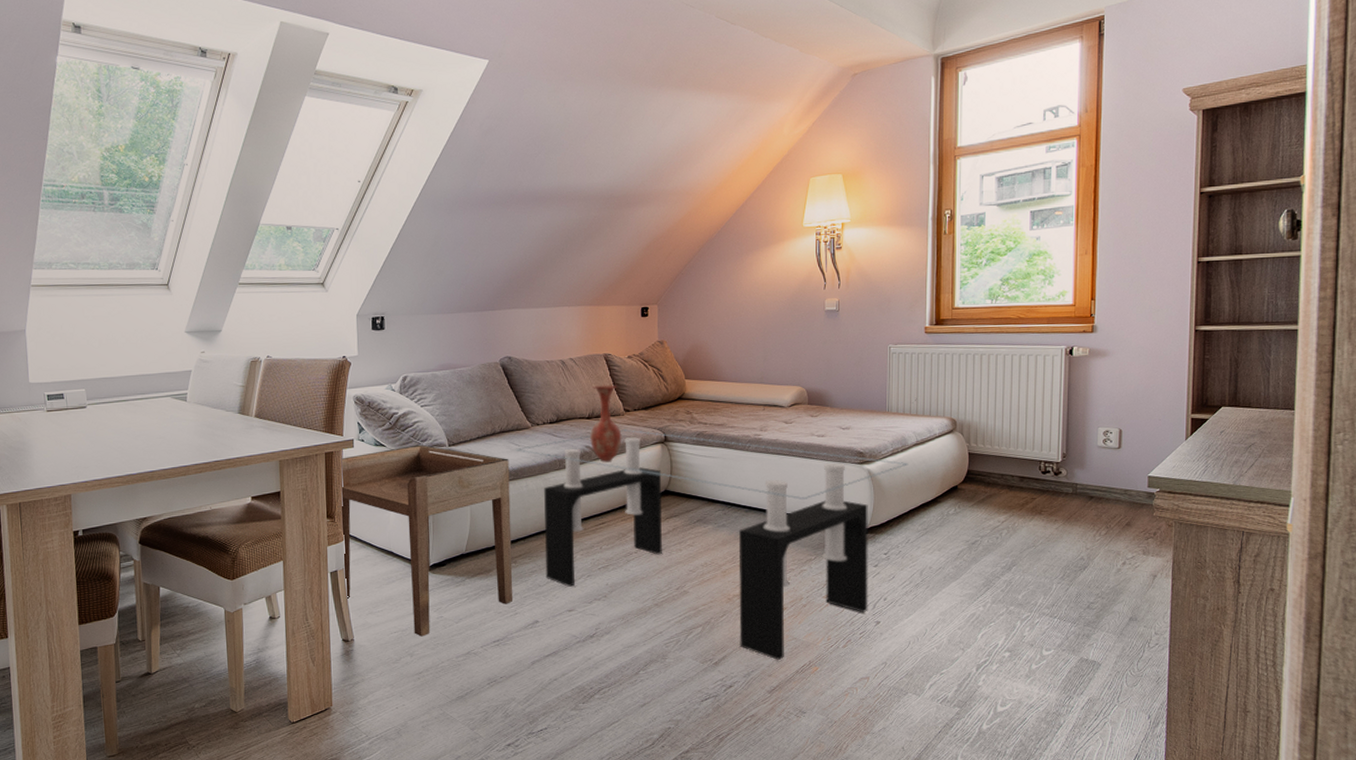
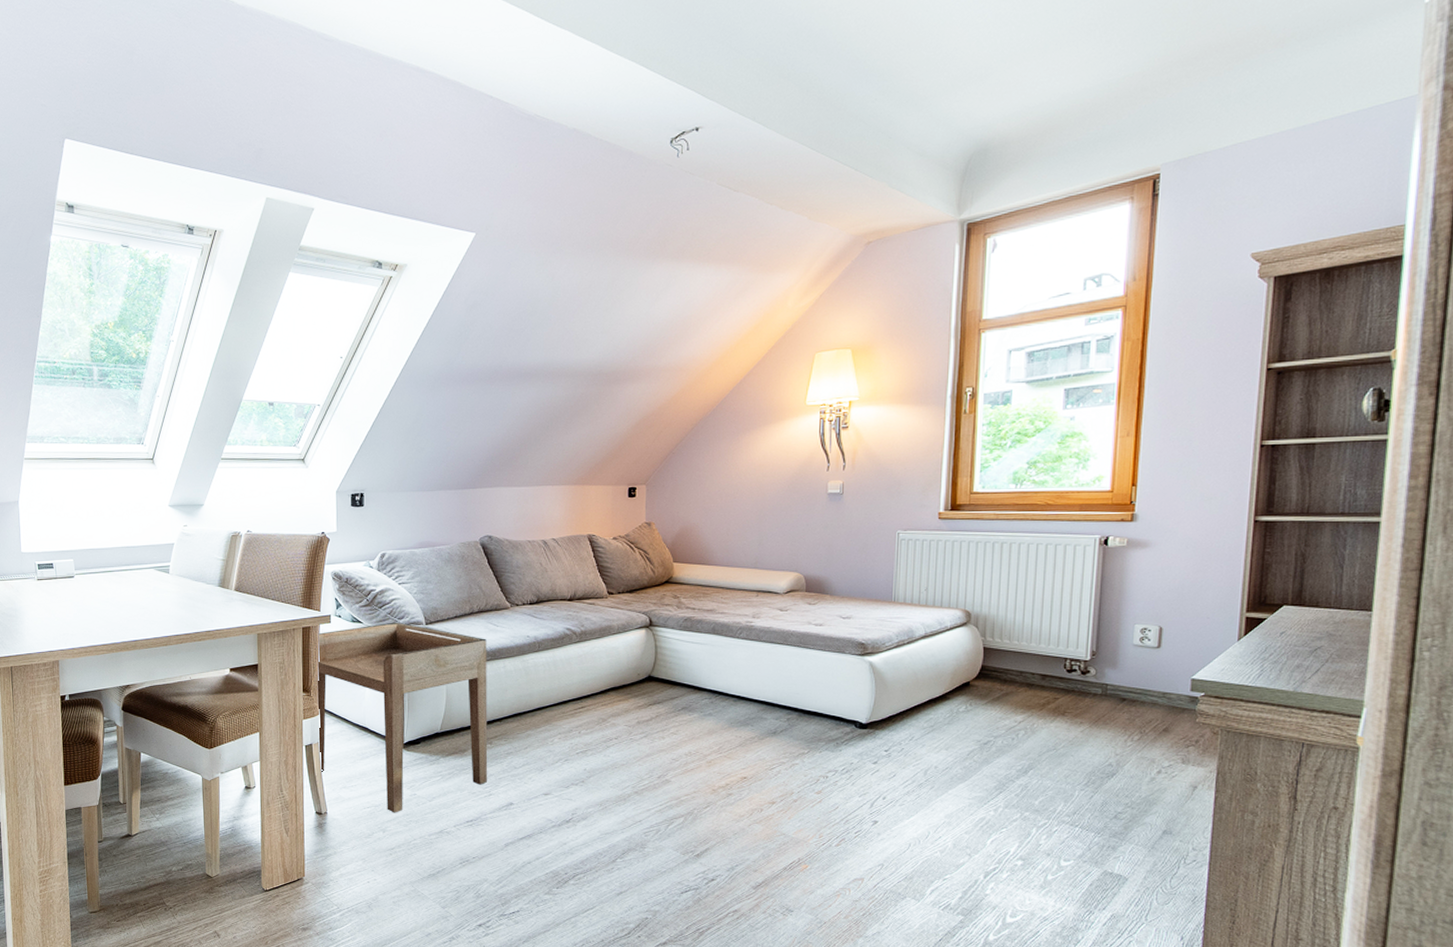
coffee table: present [515,429,909,660] -> none [493,612,915,855]
vase: present [590,385,622,463] -> none [571,566,605,646]

